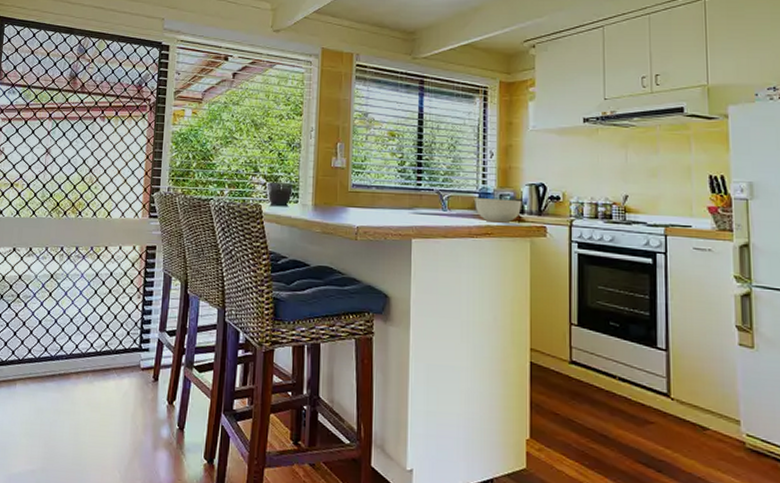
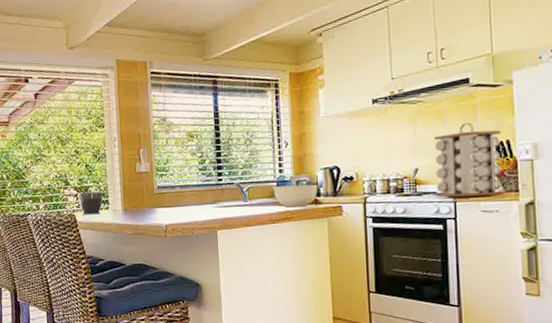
spice rack: none [646,152,717,234] -> present [434,122,504,199]

